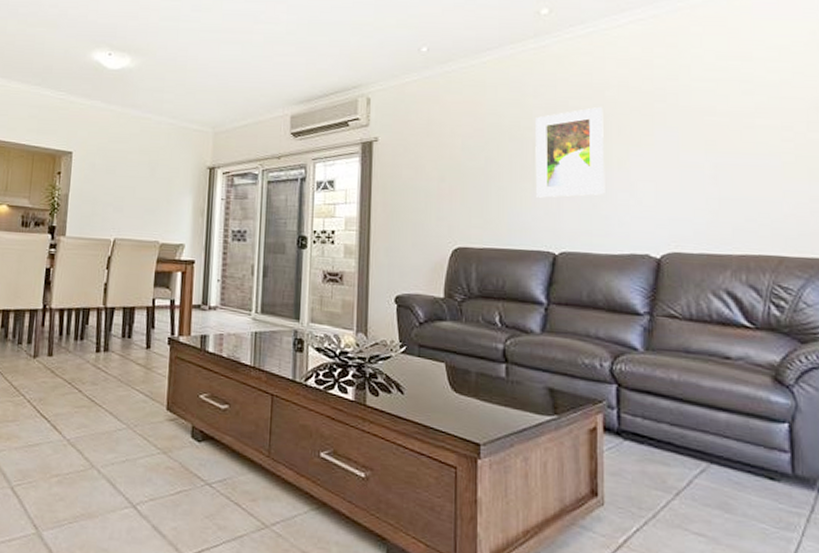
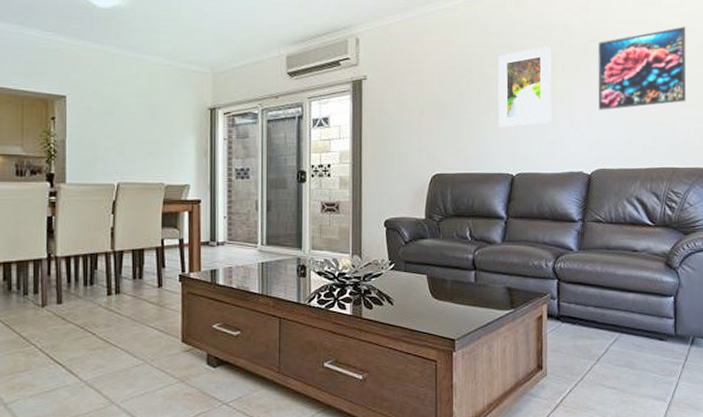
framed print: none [666,84,795,182] -> present [598,26,687,110]

